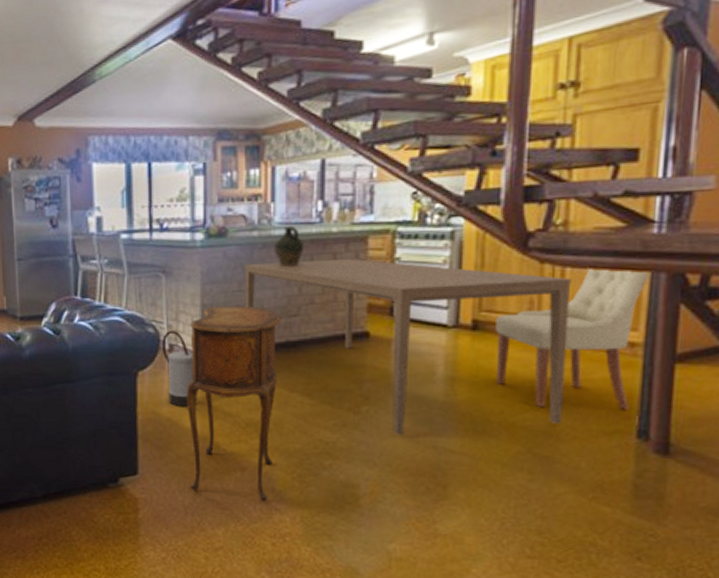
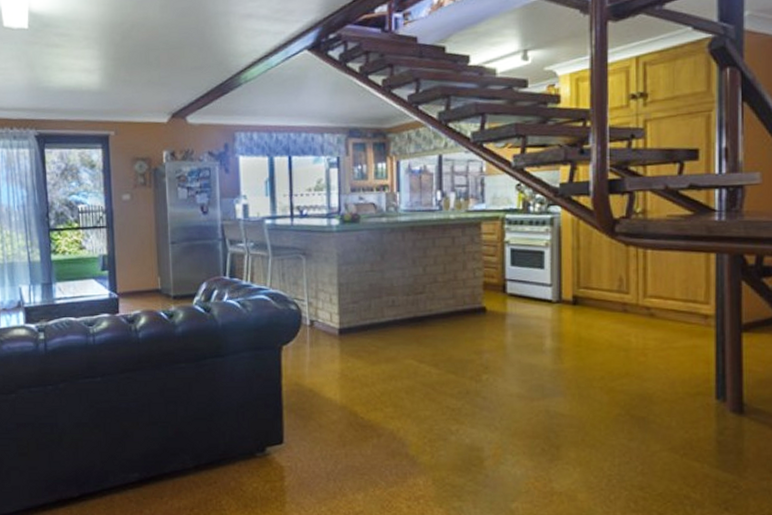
watering can: present [161,329,197,406] -> none [303,307,336,378]
side table: present [187,305,281,501] -> none [327,284,409,466]
dining table: present [244,258,572,435] -> none [375,241,654,401]
ceramic jug: present [275,226,305,267] -> none [401,213,427,249]
chair: present [496,268,652,410] -> none [592,250,717,374]

